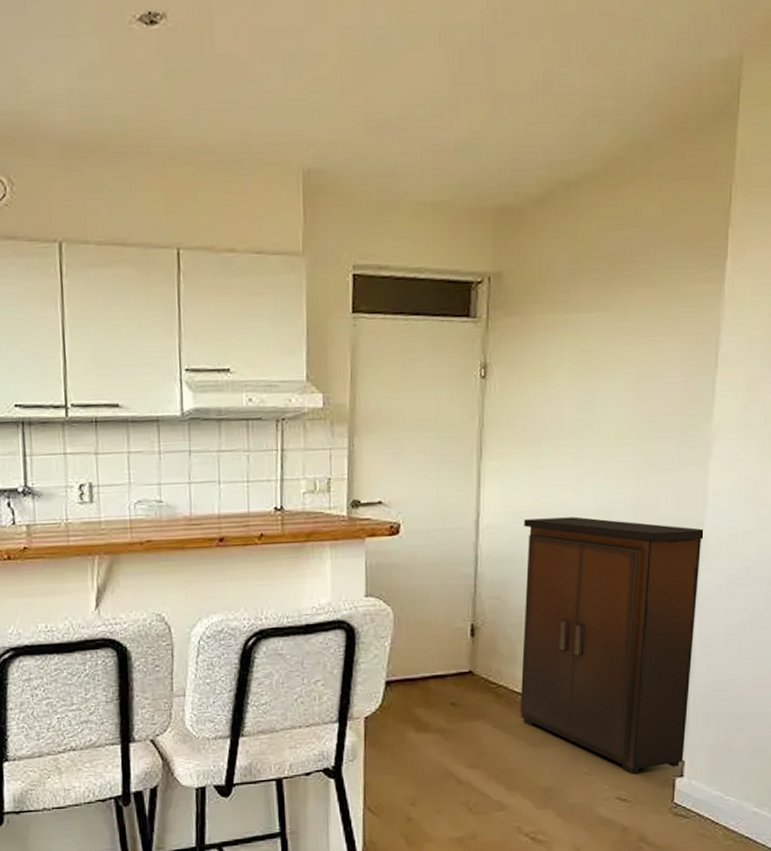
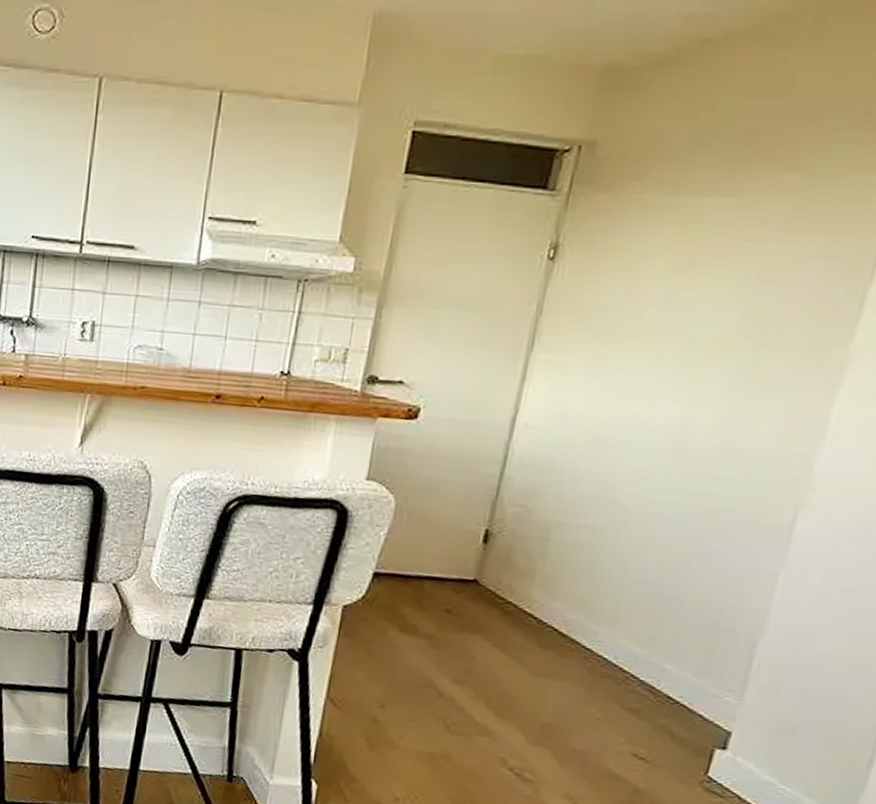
cabinet: present [520,517,703,774] -> none [528,424,813,737]

